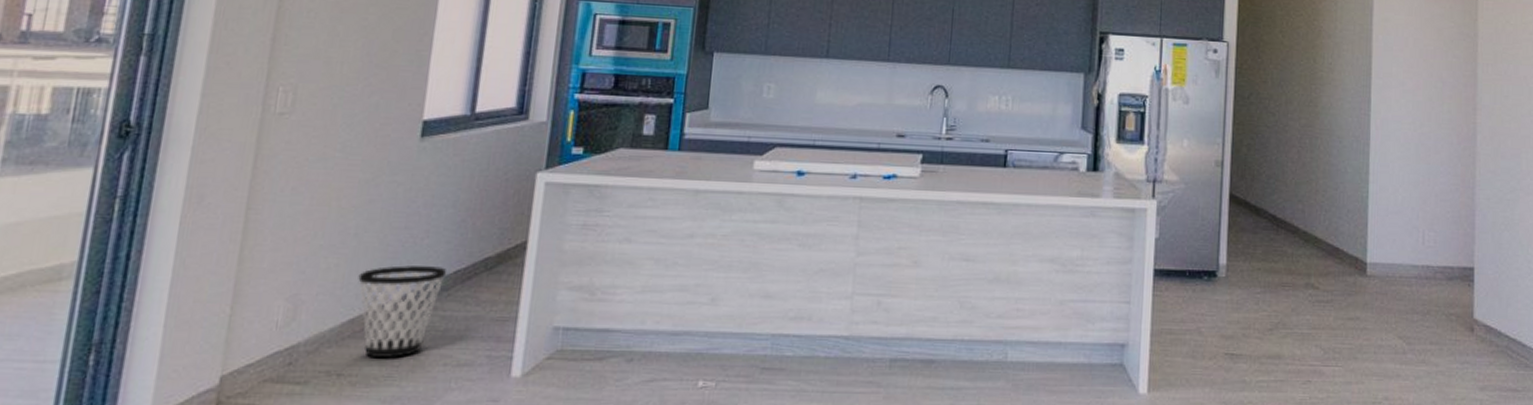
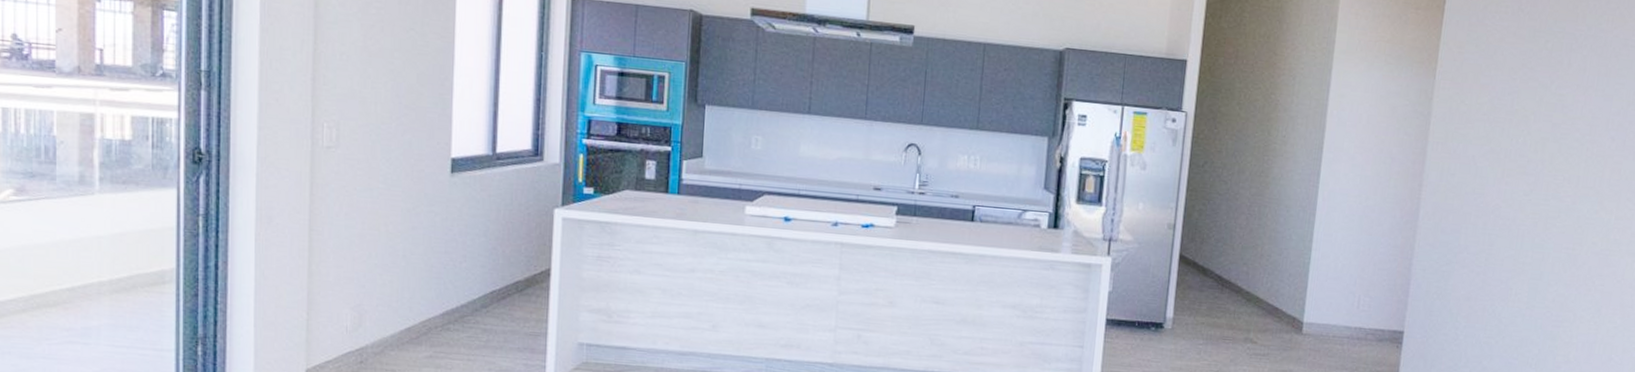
wastebasket: present [358,265,447,358] -> none [410,284,484,362]

